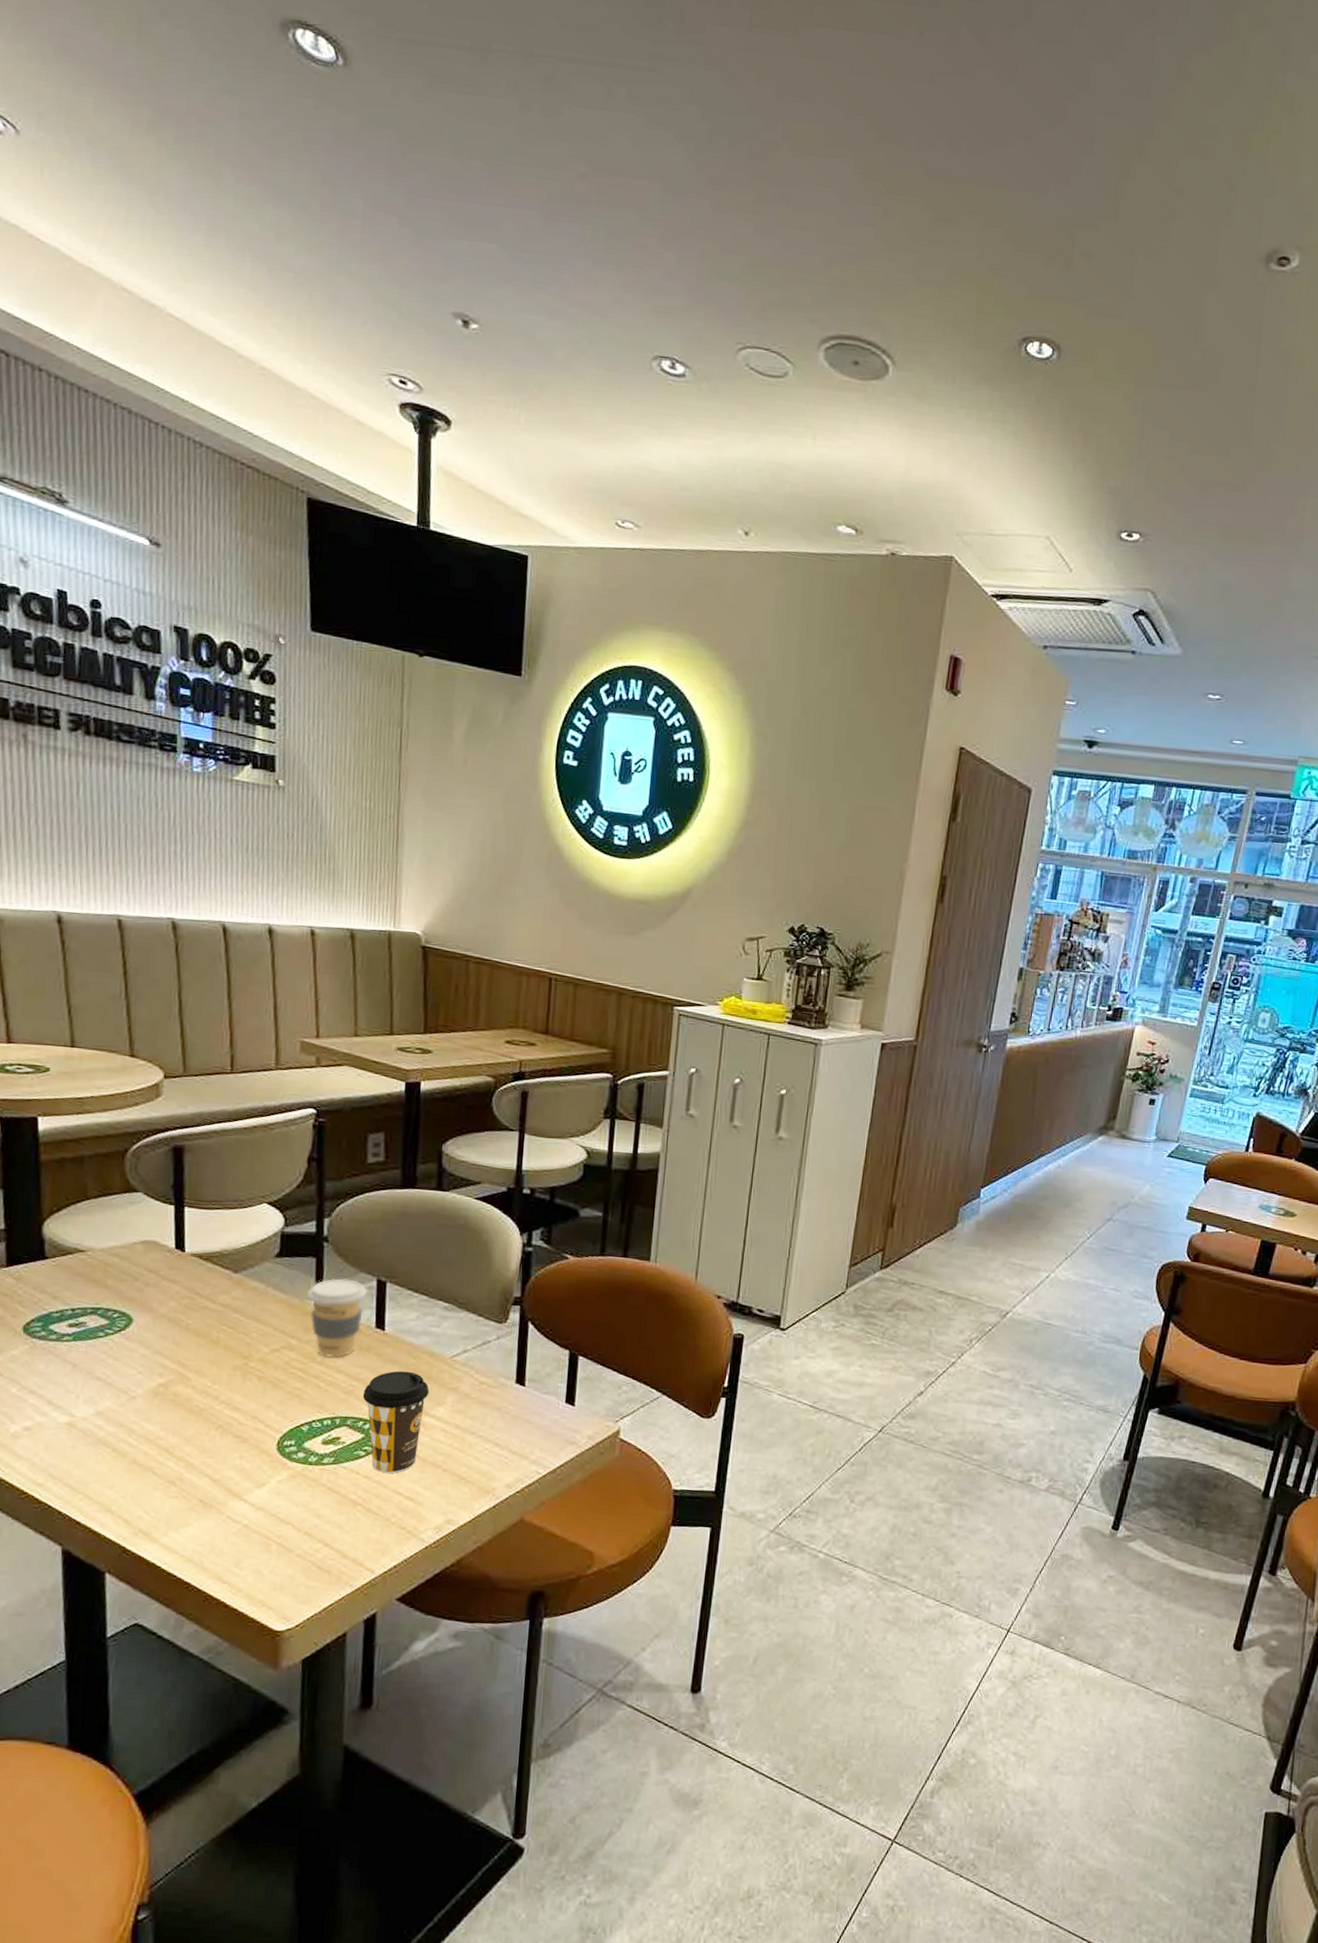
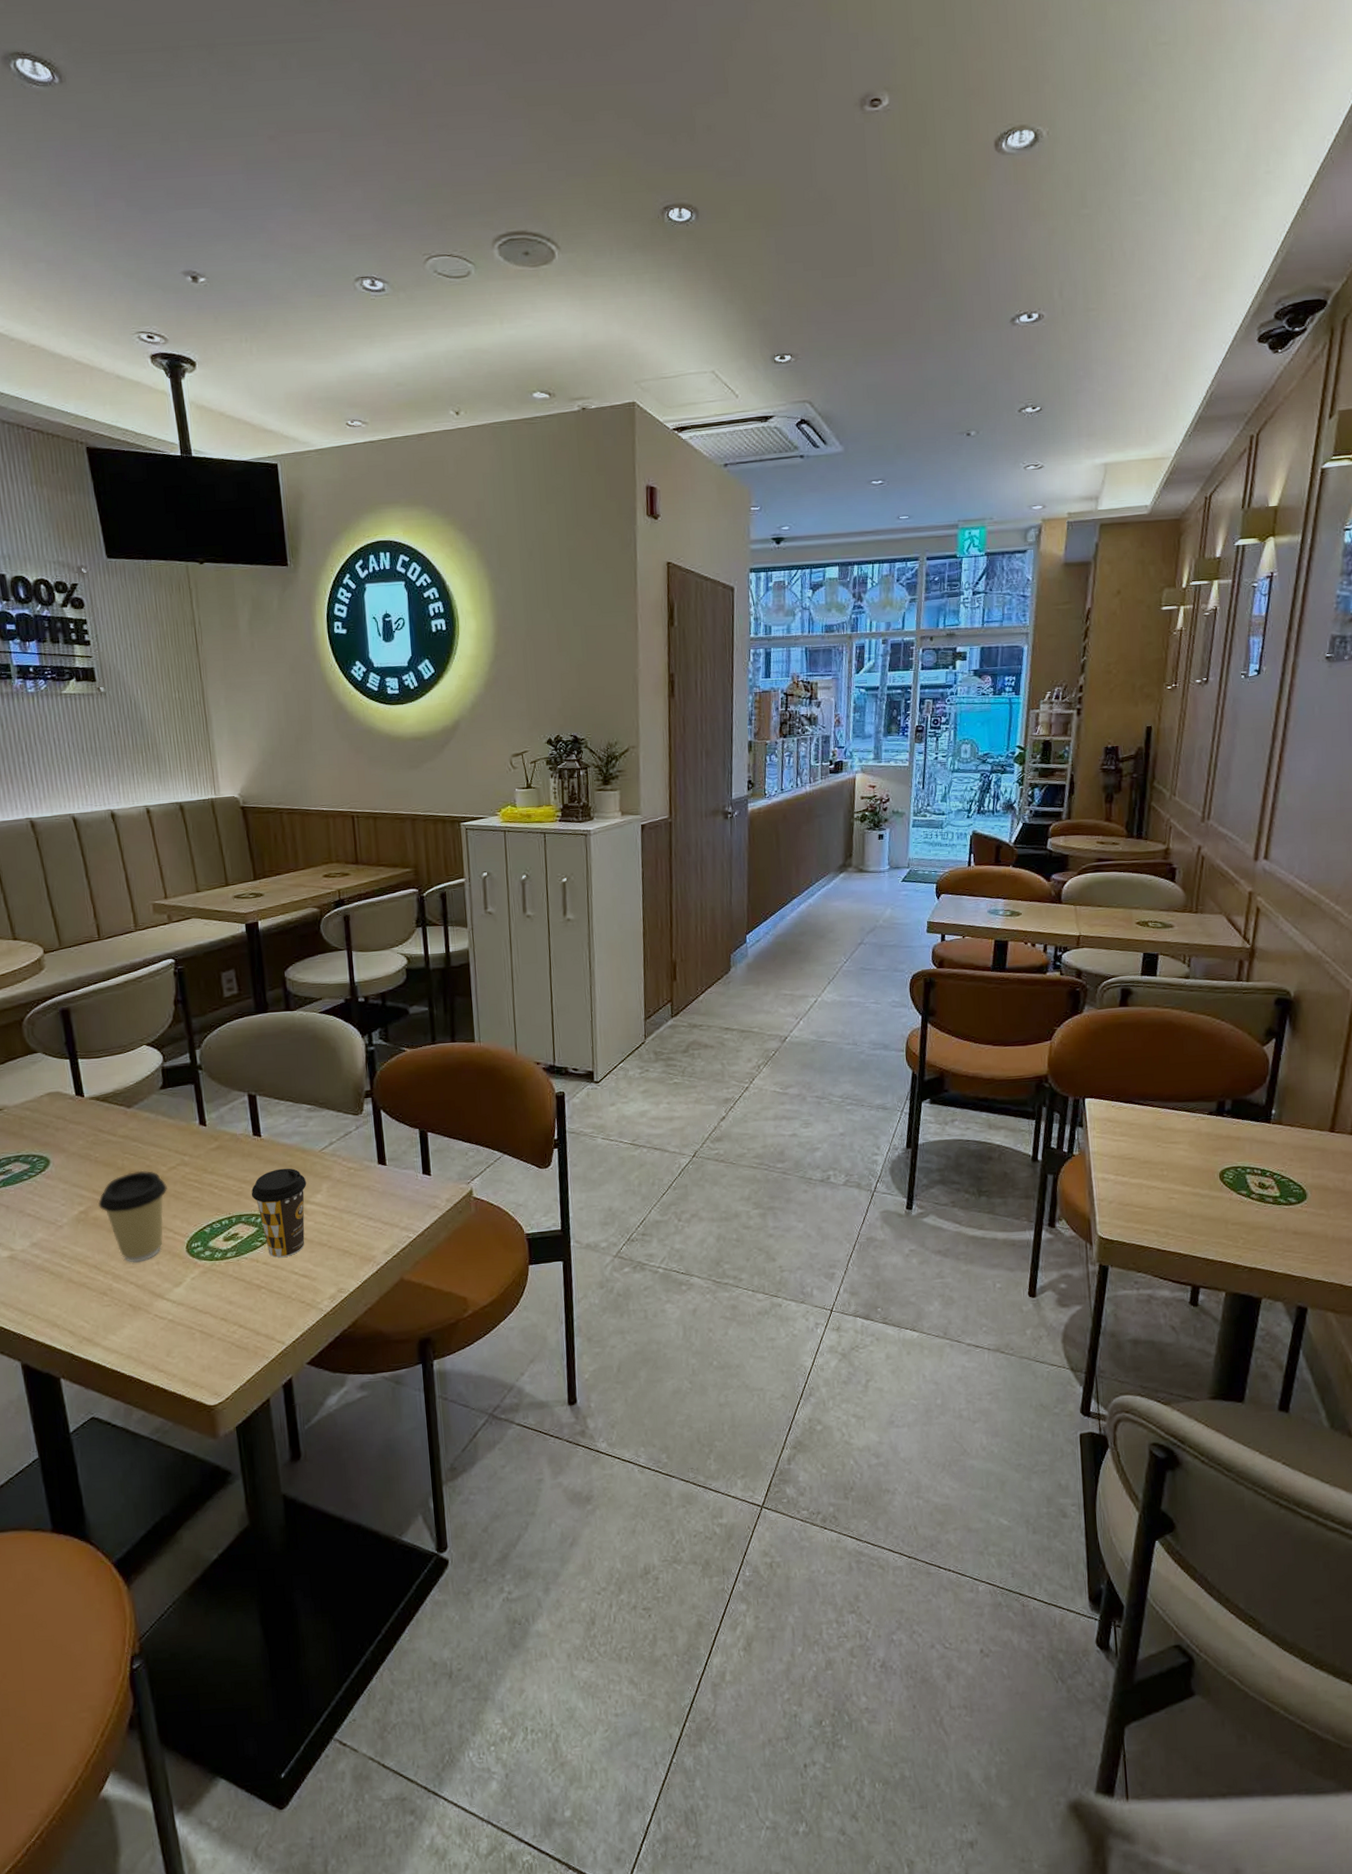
coffee cup: none [182,1347,266,1453] -> present [98,1170,167,1262]
coffee cup: present [307,1278,367,1358] -> none [191,1098,241,1167]

